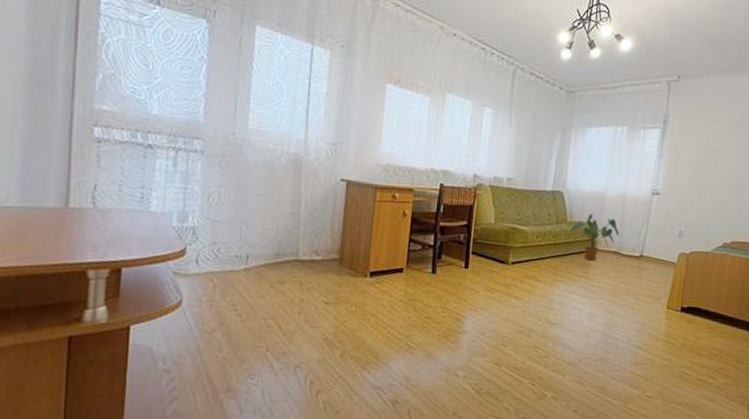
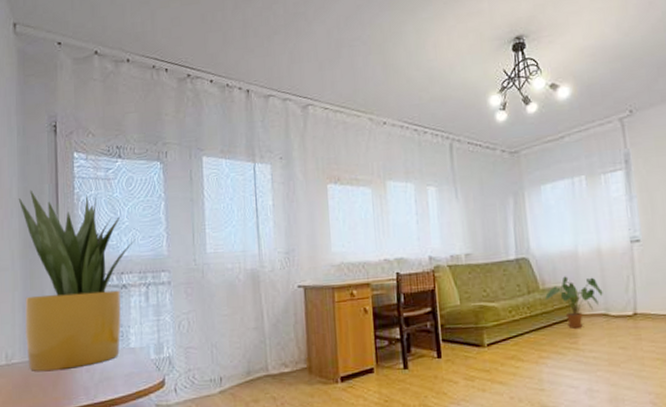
planter: none [24,17,169,223] -> present [18,190,136,372]

